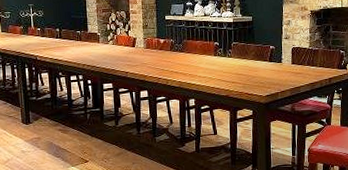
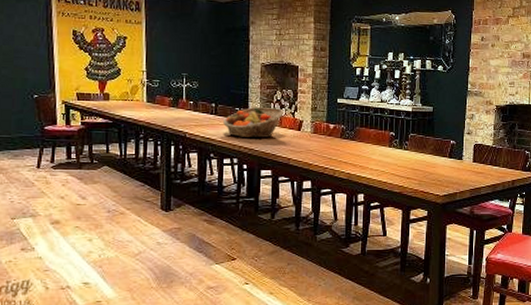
fruit basket: none [67,28,119,57] -> present [223,107,284,138]

